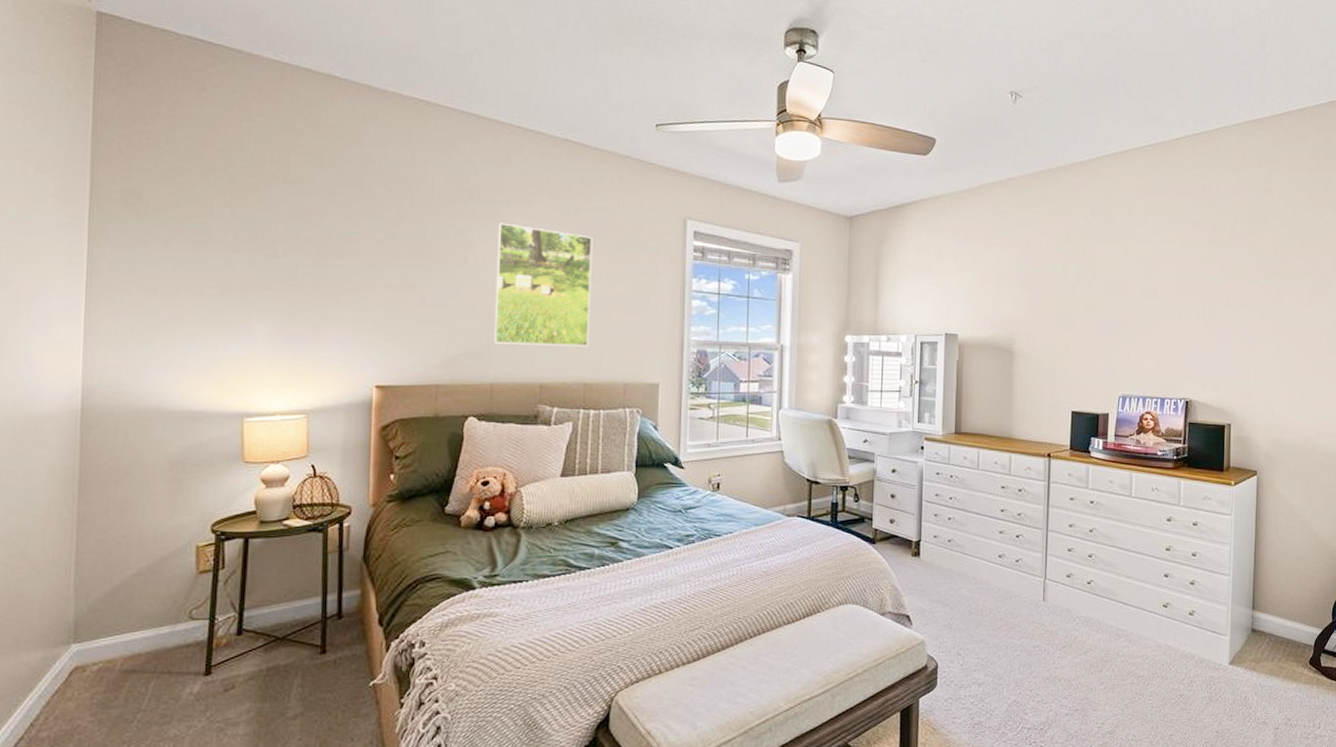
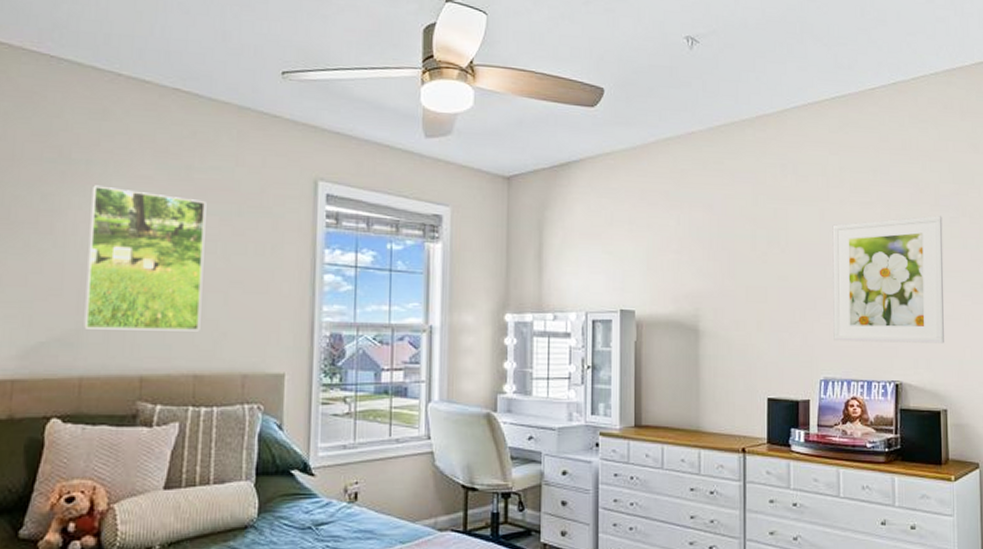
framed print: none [1132,253,1236,367] -> present [832,215,944,344]

